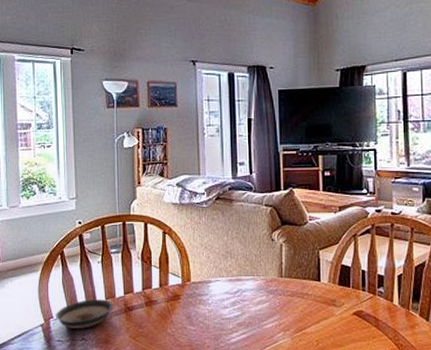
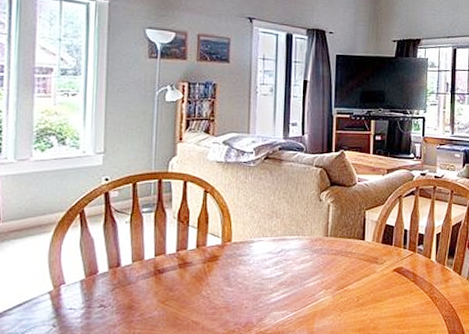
saucer: present [56,299,113,329] -> none [69,262,141,295]

